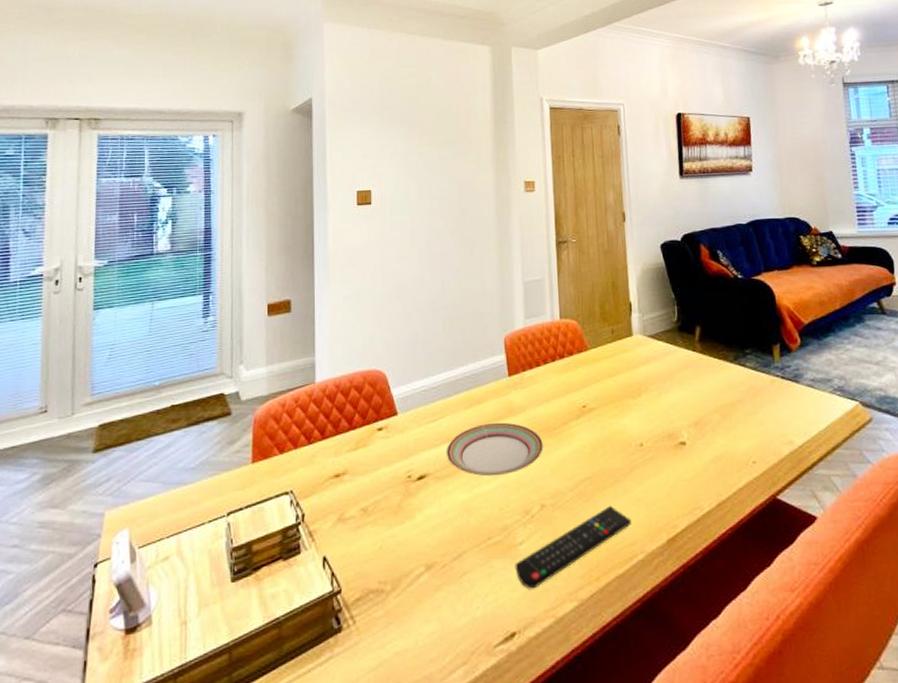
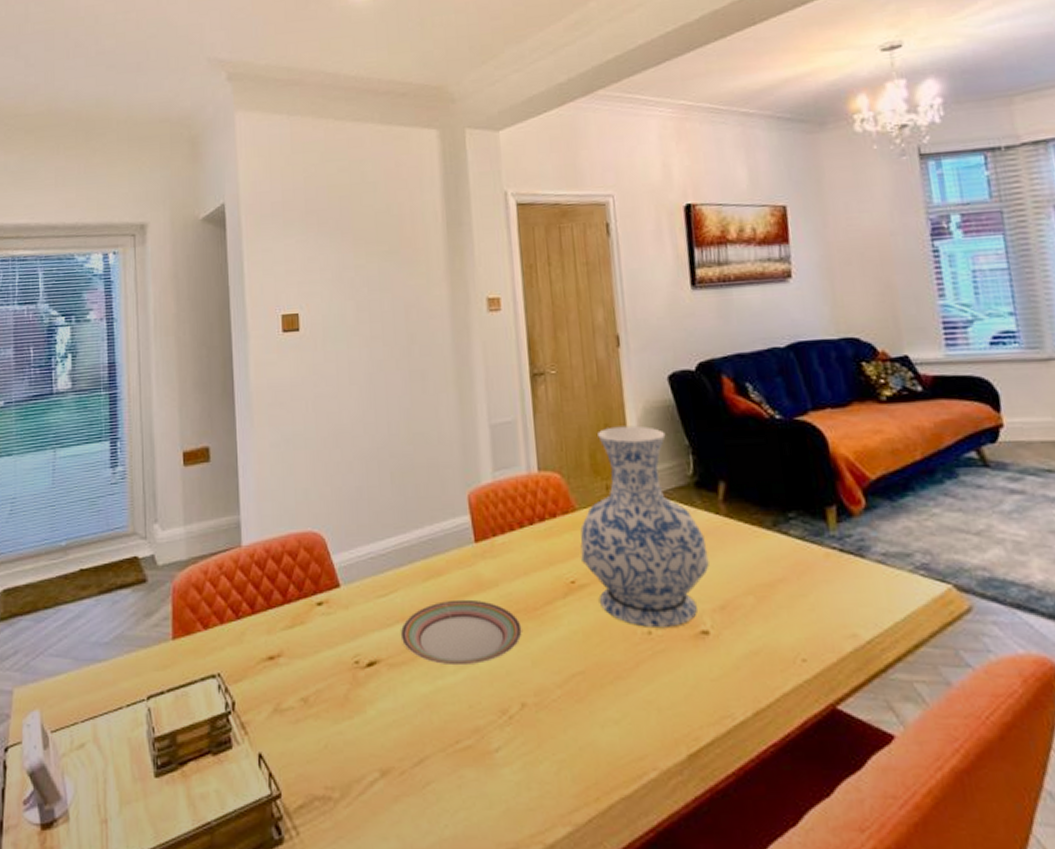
remote control: present [515,506,631,589] -> none [490,709,639,807]
vase: none [591,283,687,441] -> present [580,425,709,629]

